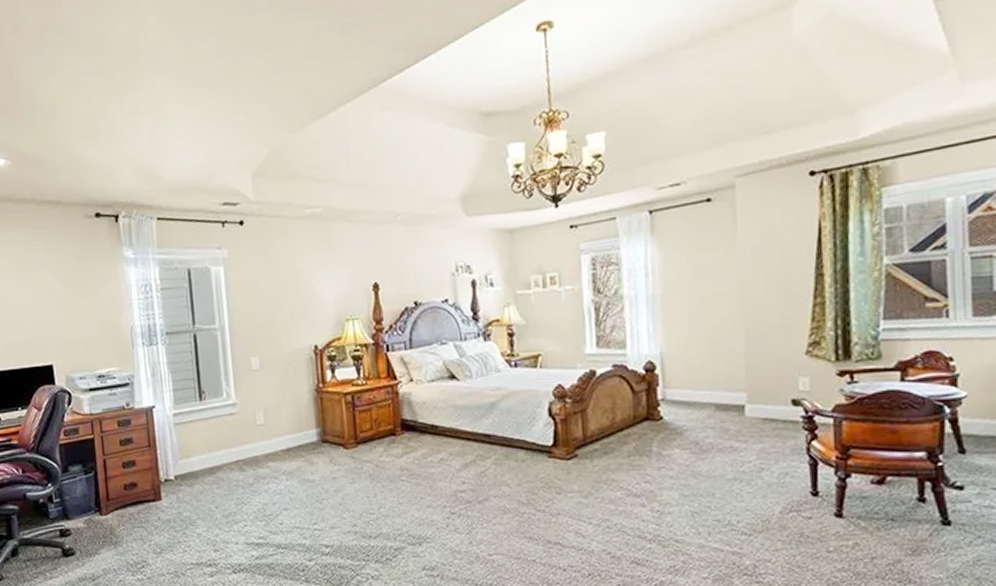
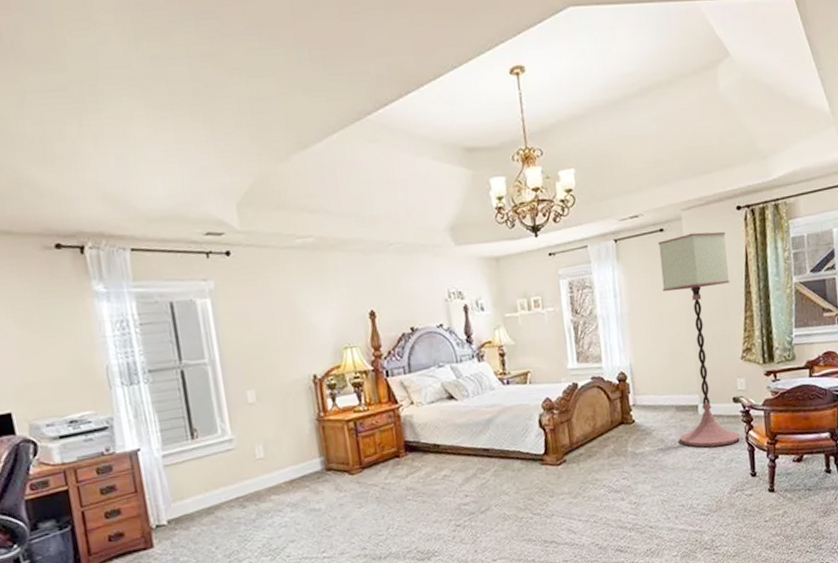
floor lamp: none [704,201,800,457] -> present [658,231,741,447]

